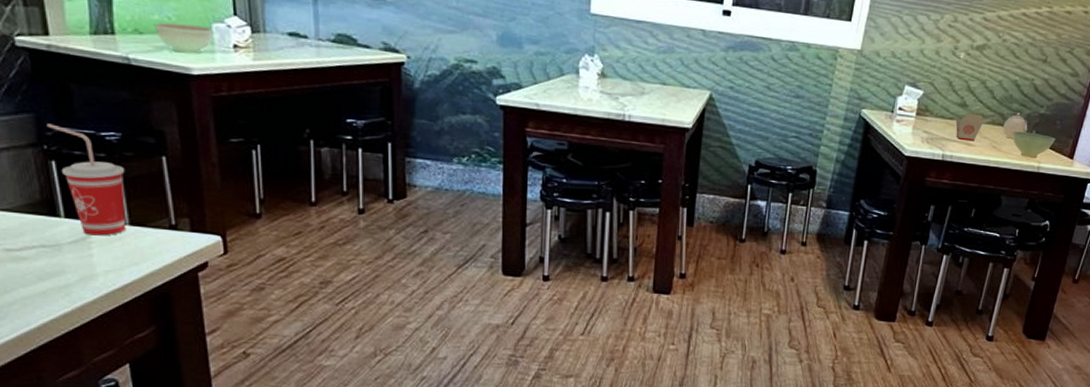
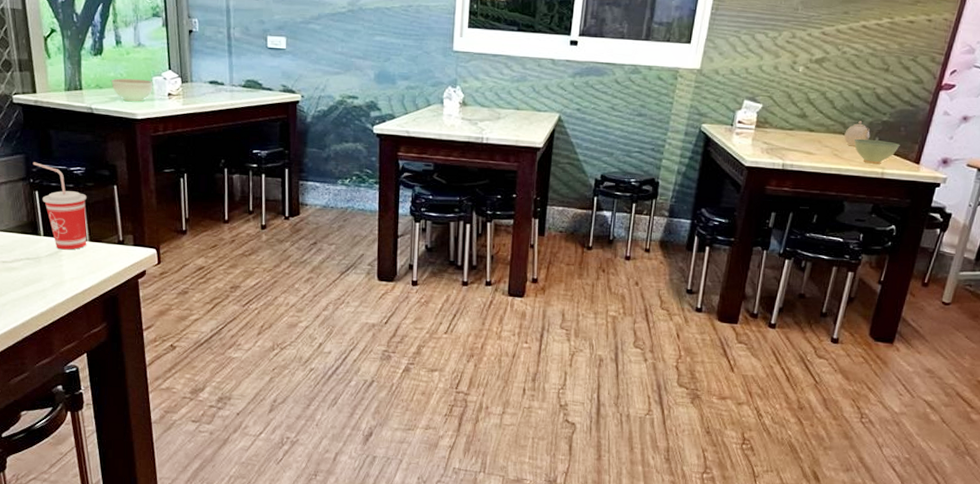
takeout container: present [949,113,991,142] -> none [789,123,832,150]

